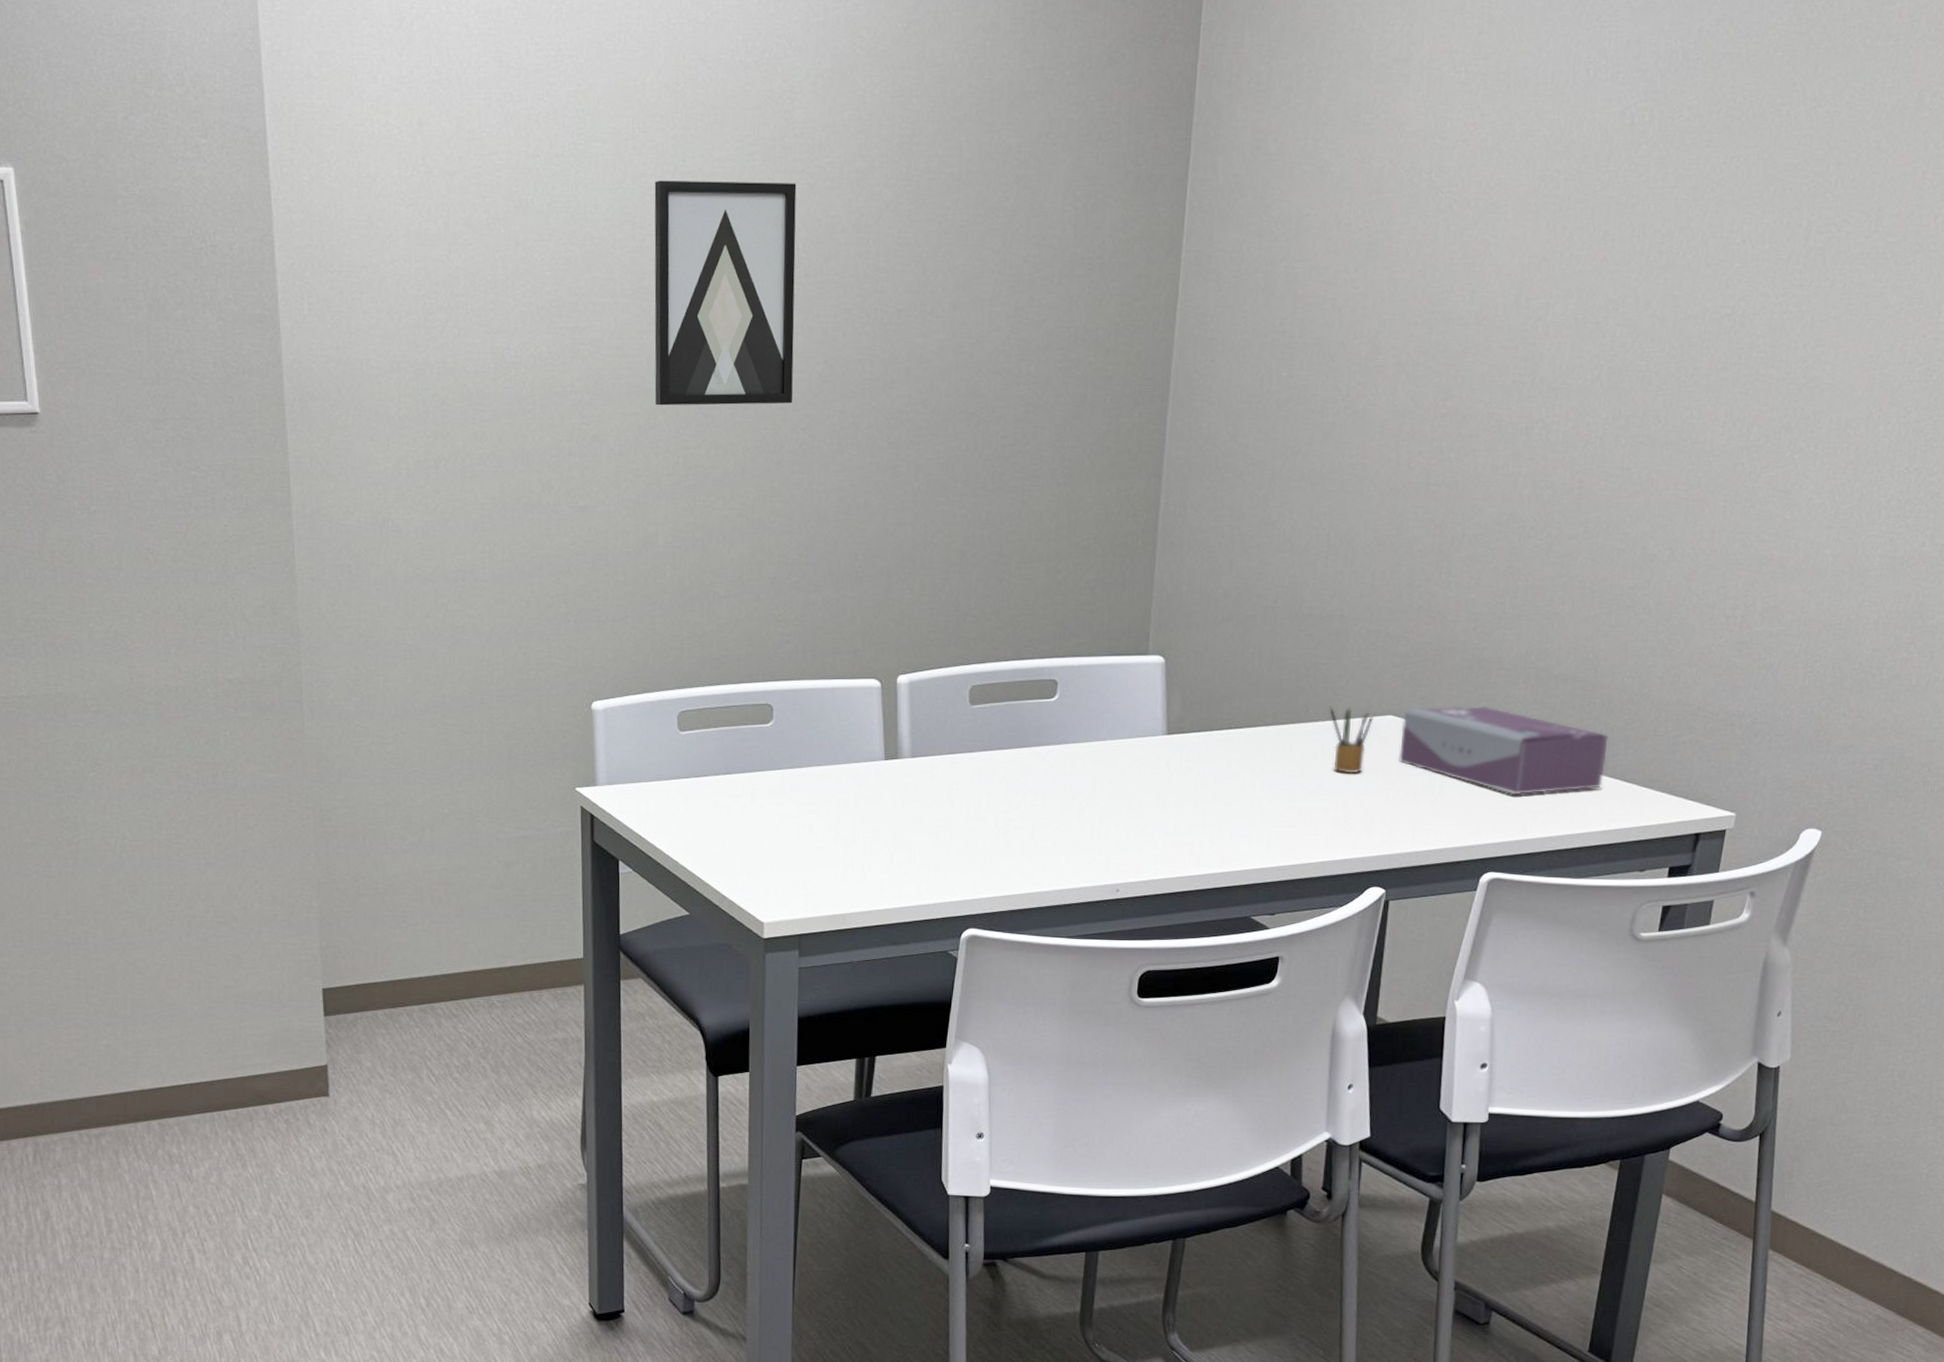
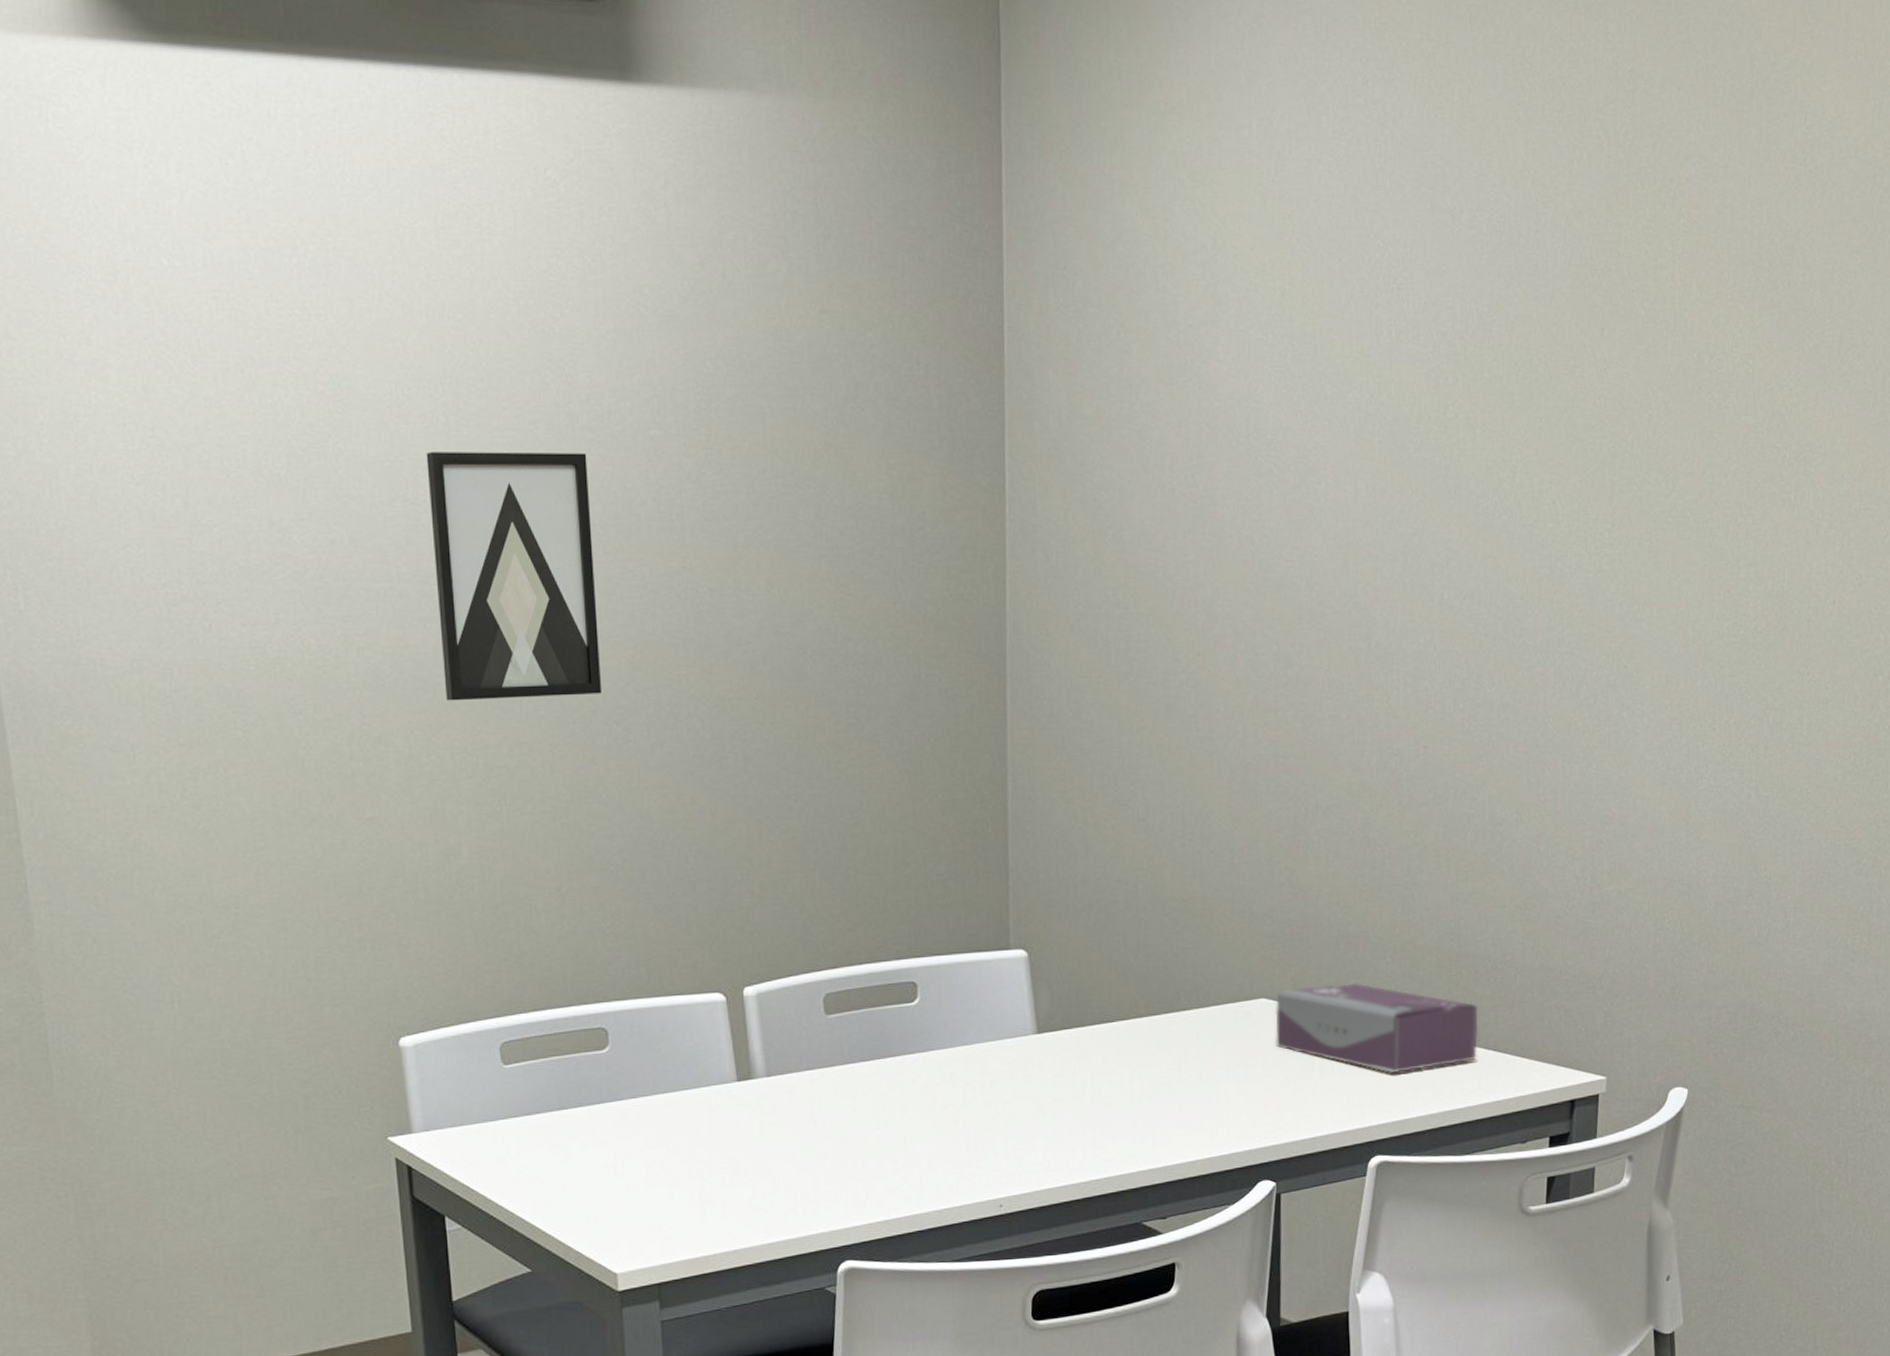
pencil box: present [1329,706,1374,774] -> none [1201,992,1247,1063]

